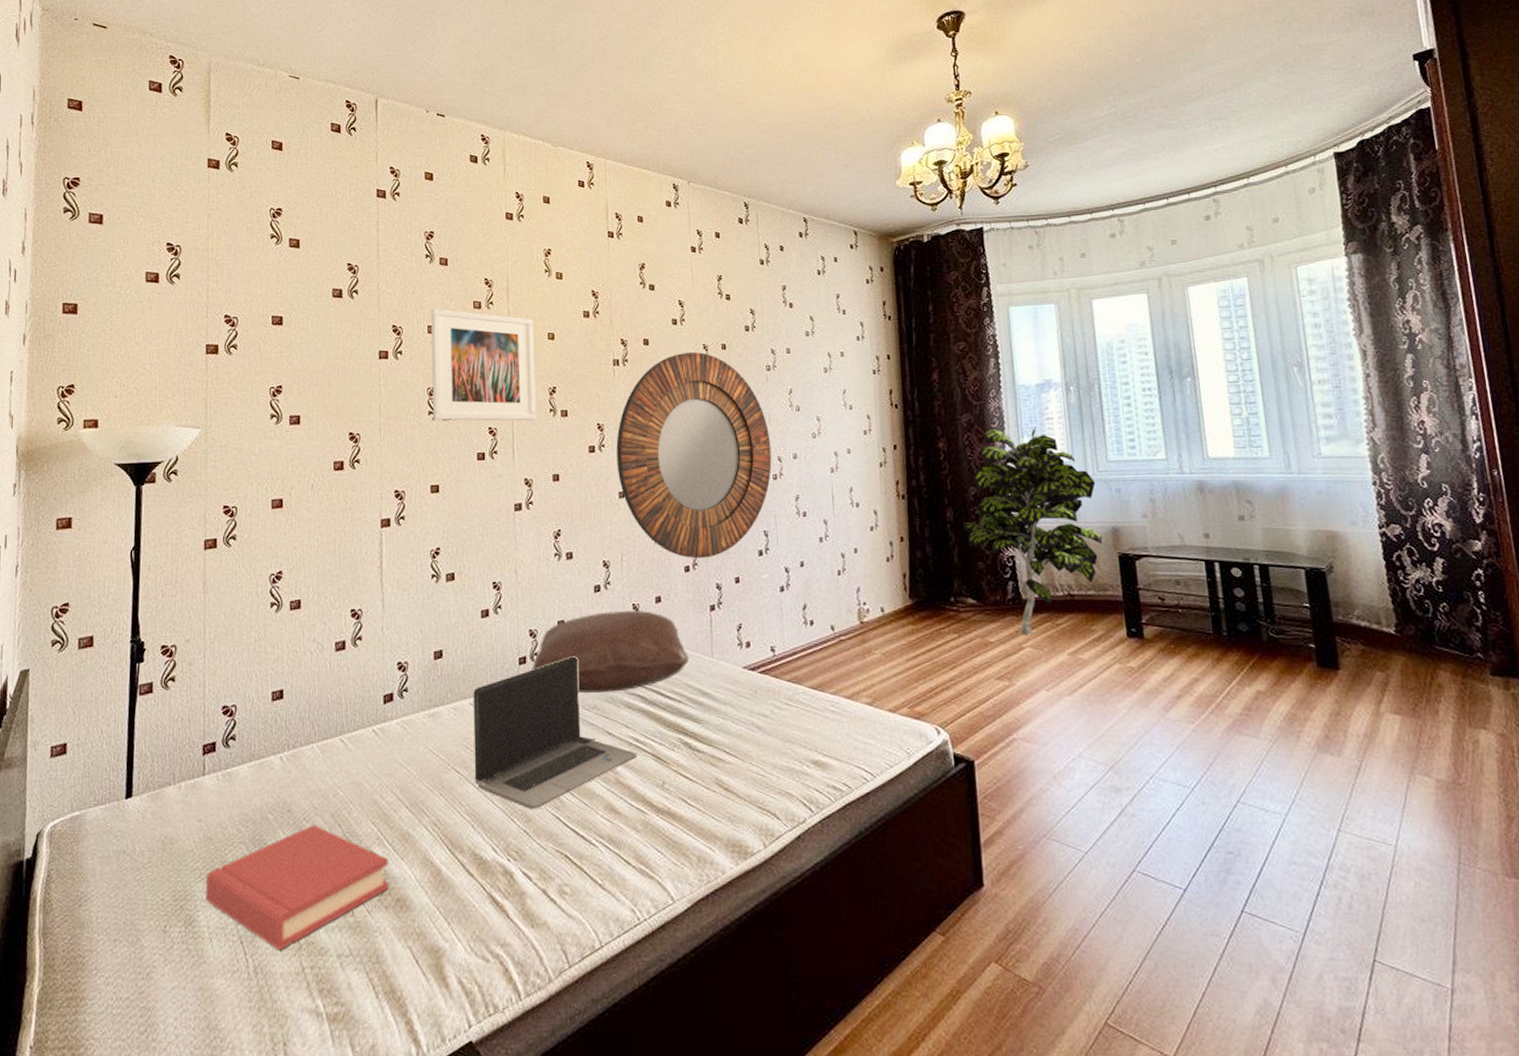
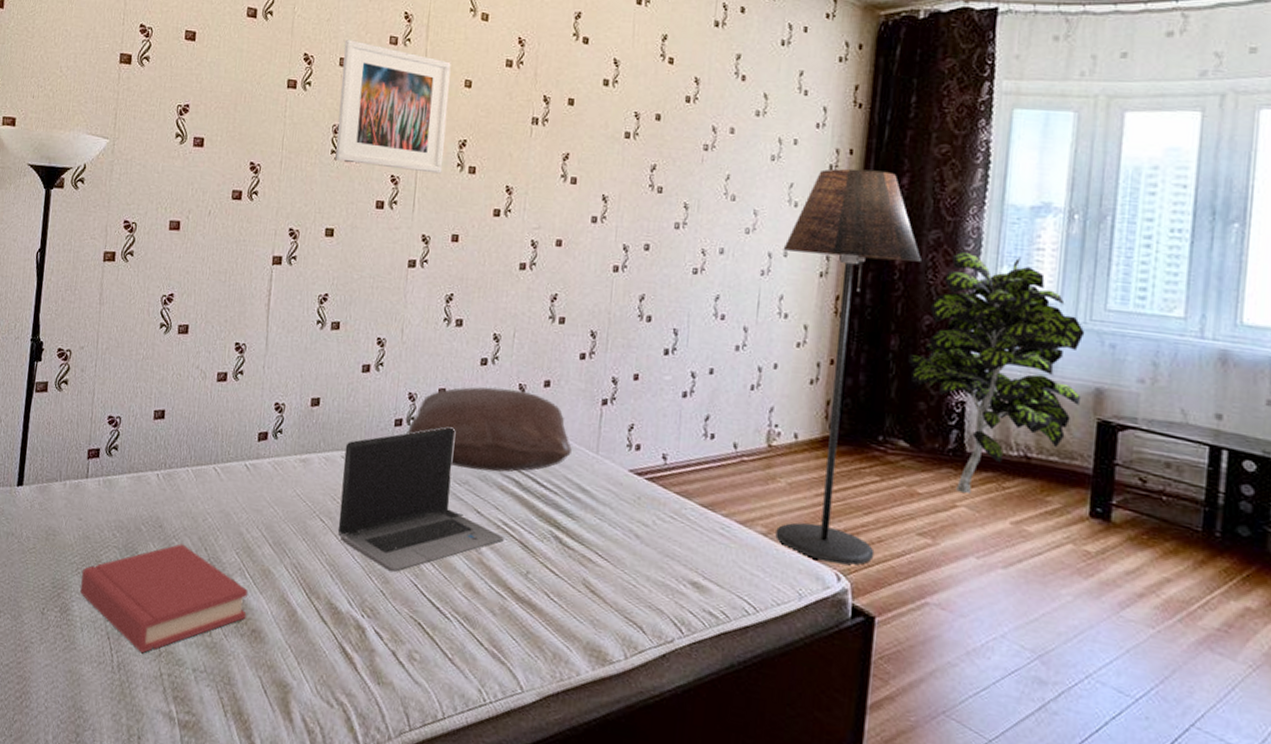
home mirror: present [616,351,772,559] -> none [521,118,697,349]
floor lamp: none [846,370,964,719] -> present [775,168,921,565]

